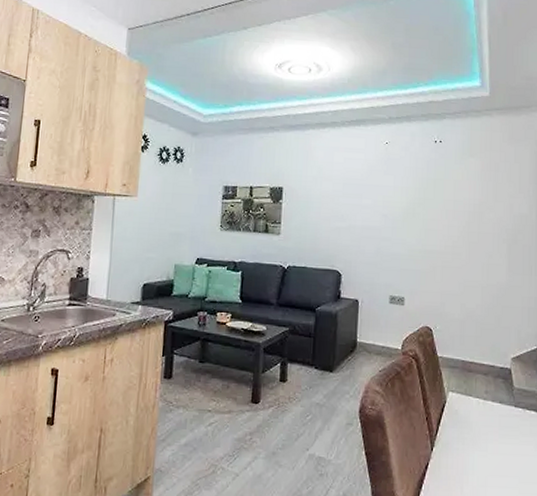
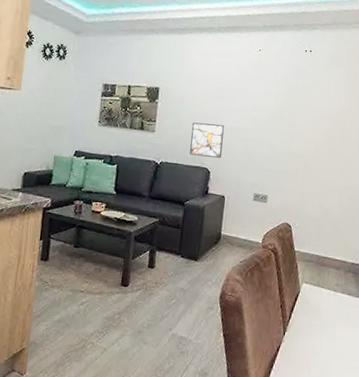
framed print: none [318,222,354,259] -> present [190,122,224,158]

